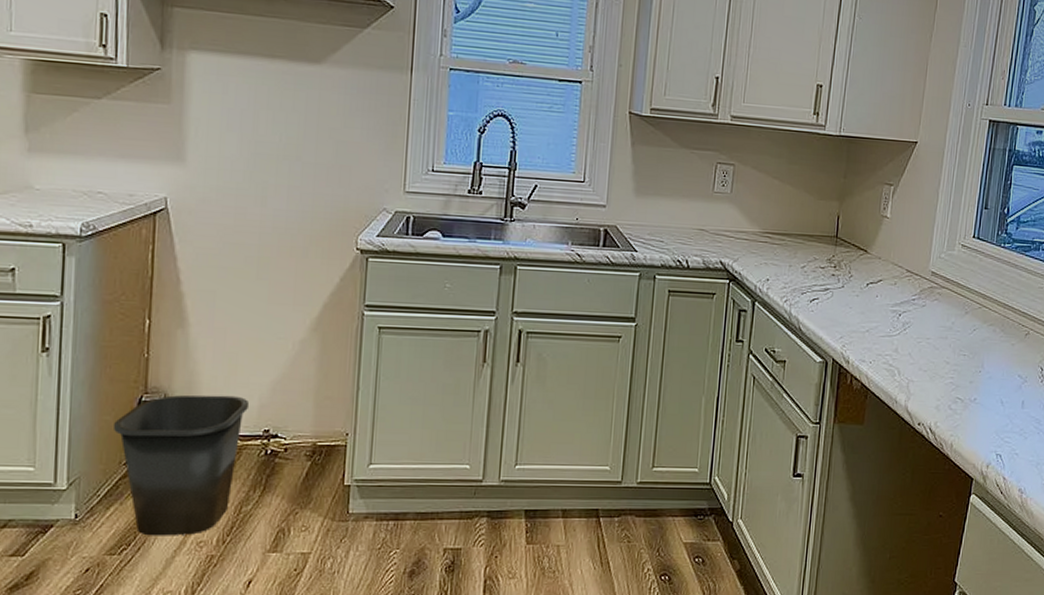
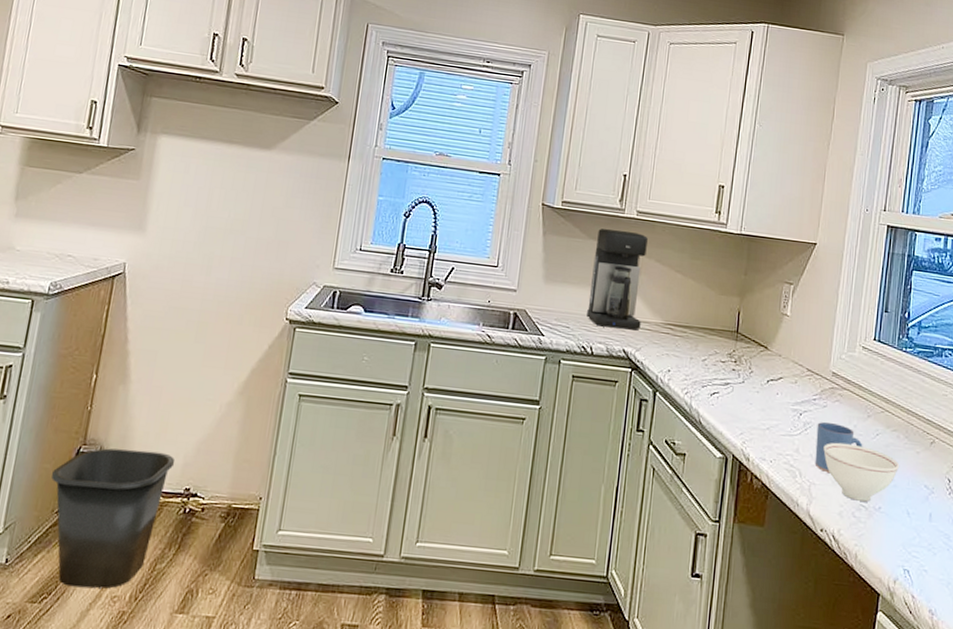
coffee maker: none [681,136,743,241] -> present [587,229,648,330]
mug: none [913,320,960,369] -> present [814,421,863,472]
bowl: none [922,340,995,394] -> present [823,442,900,502]

